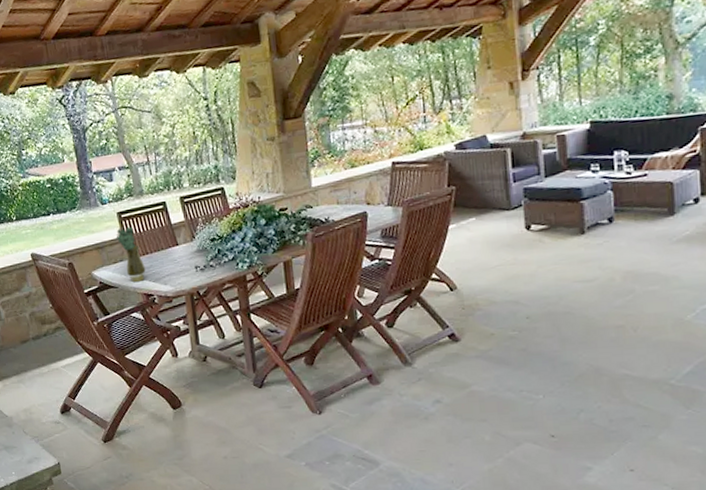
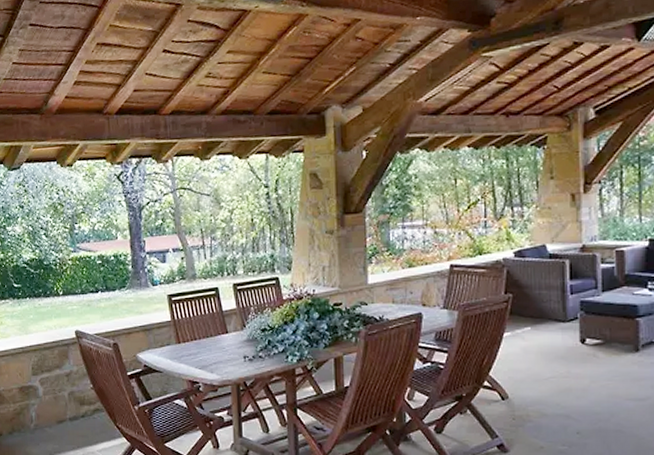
vase: present [116,226,146,283] -> none [164,309,193,369]

